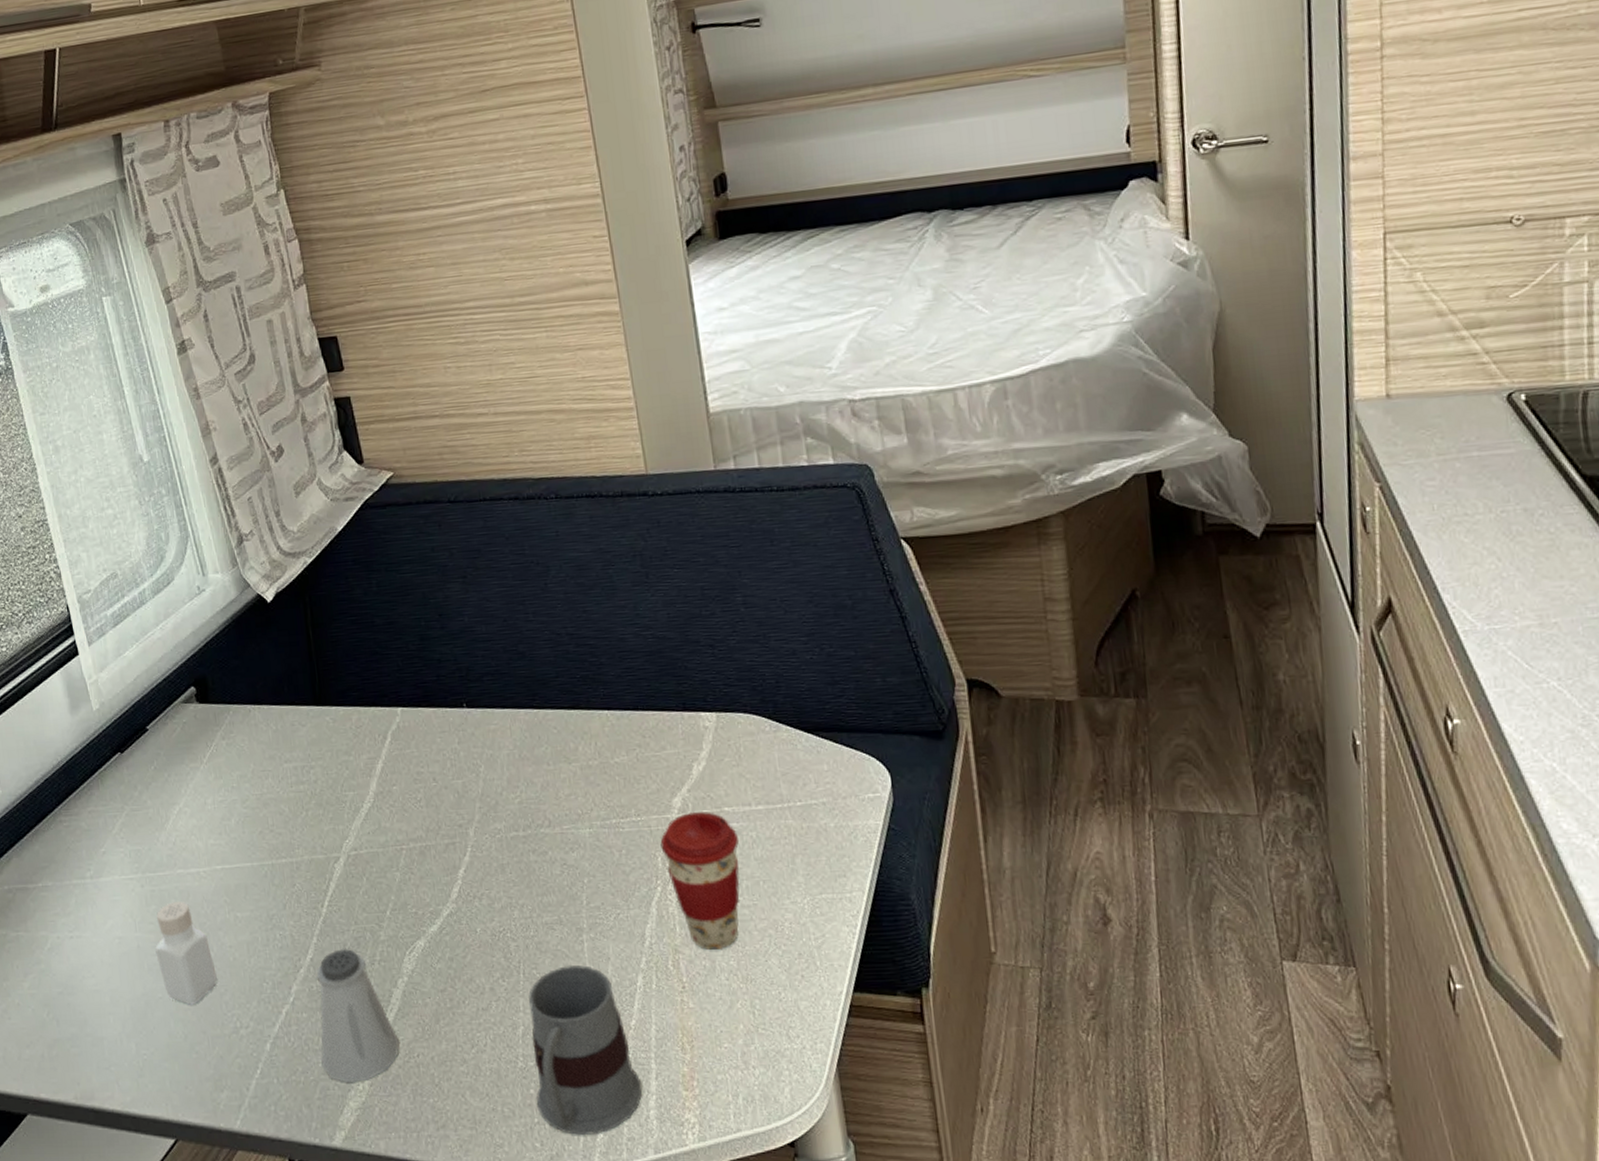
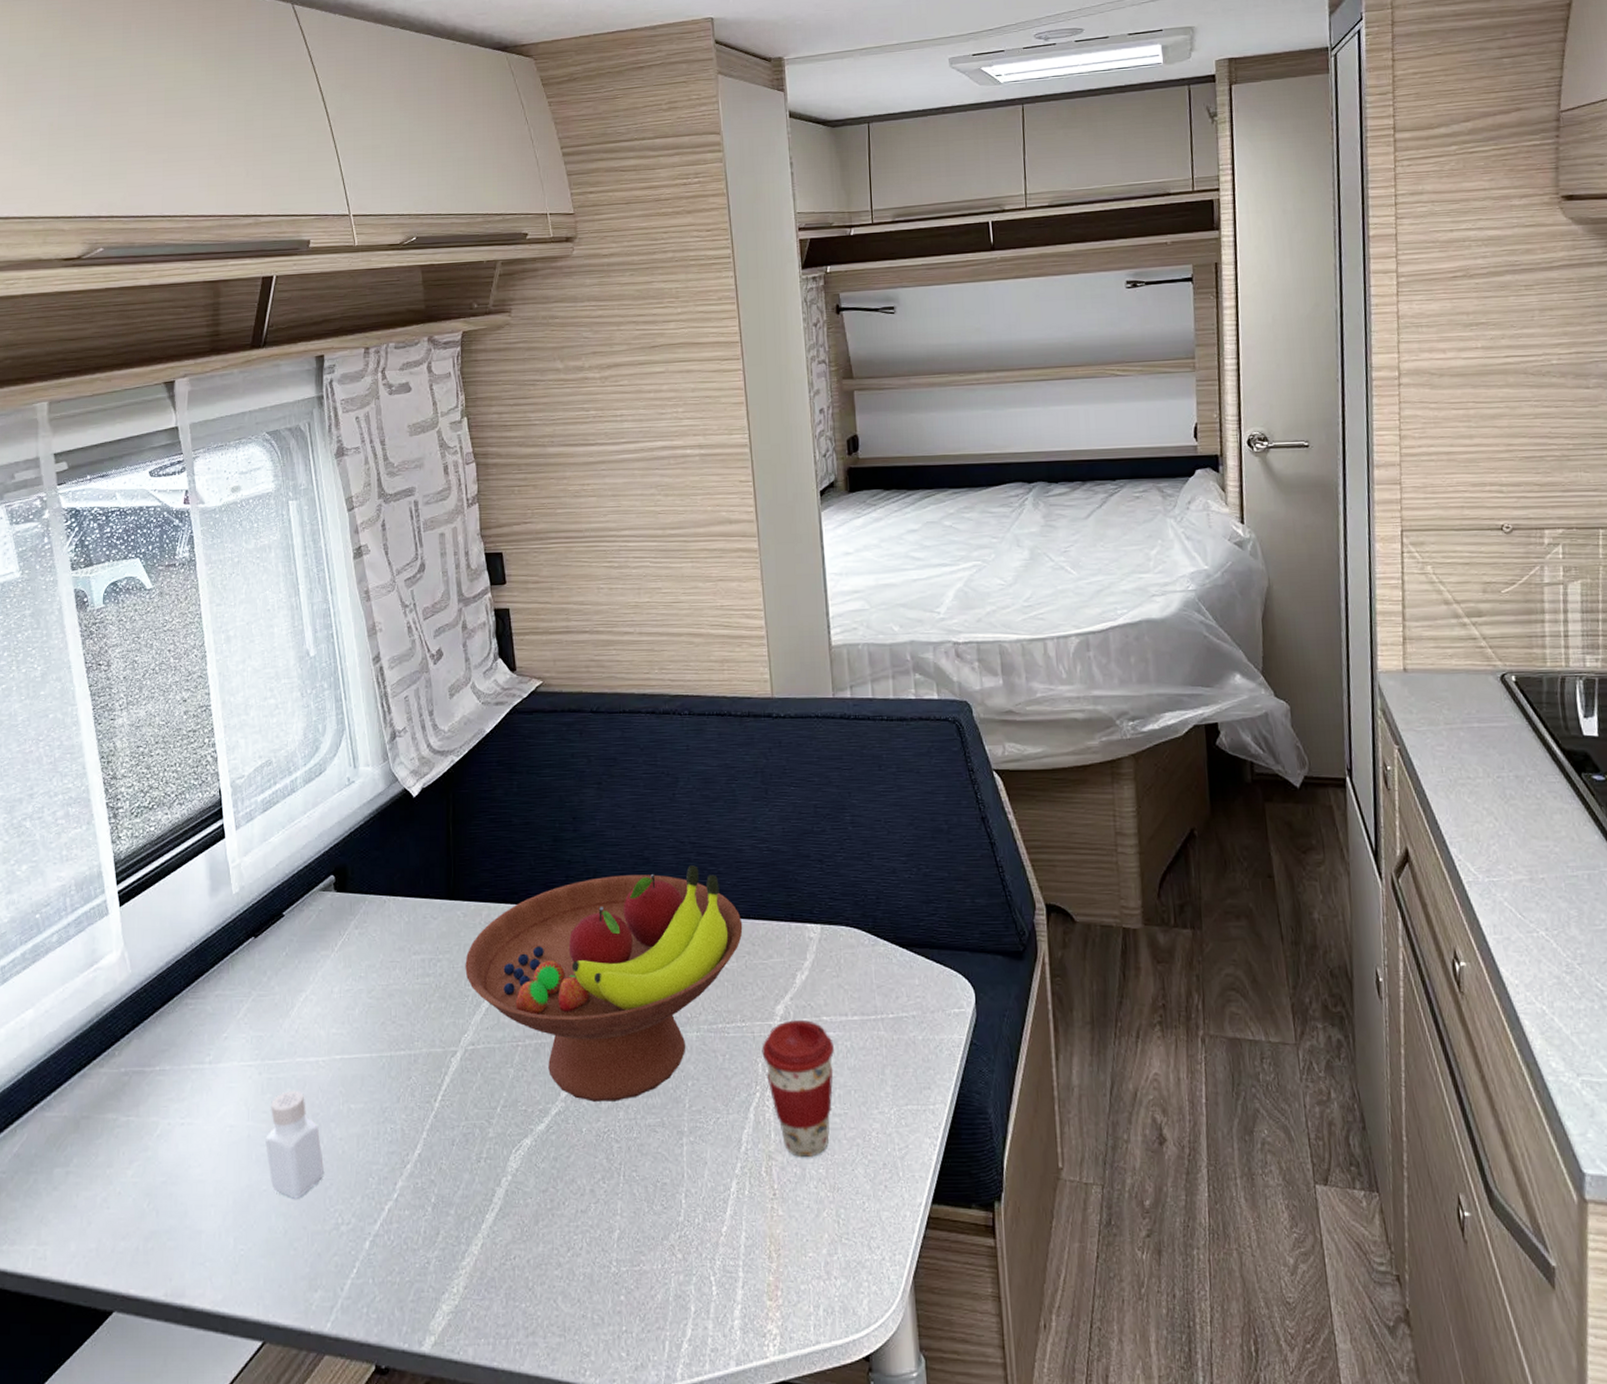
saltshaker: present [316,949,399,1083] -> none [419,1145,497,1285]
fruit bowl: none [339,657,631,902] -> present [465,865,743,1102]
mug: present [528,965,643,1135] -> none [625,1169,729,1345]

